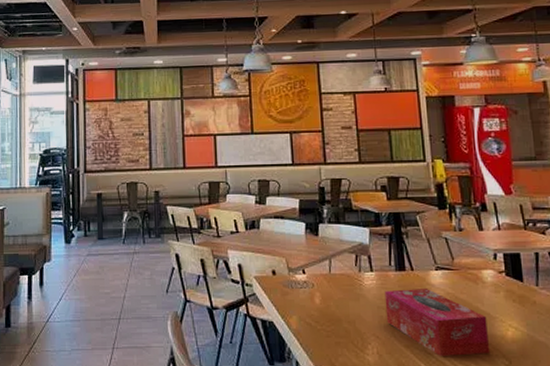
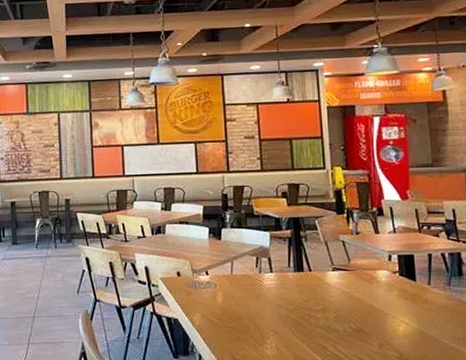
tissue box: present [384,289,491,356] -> none [283,288,383,349]

